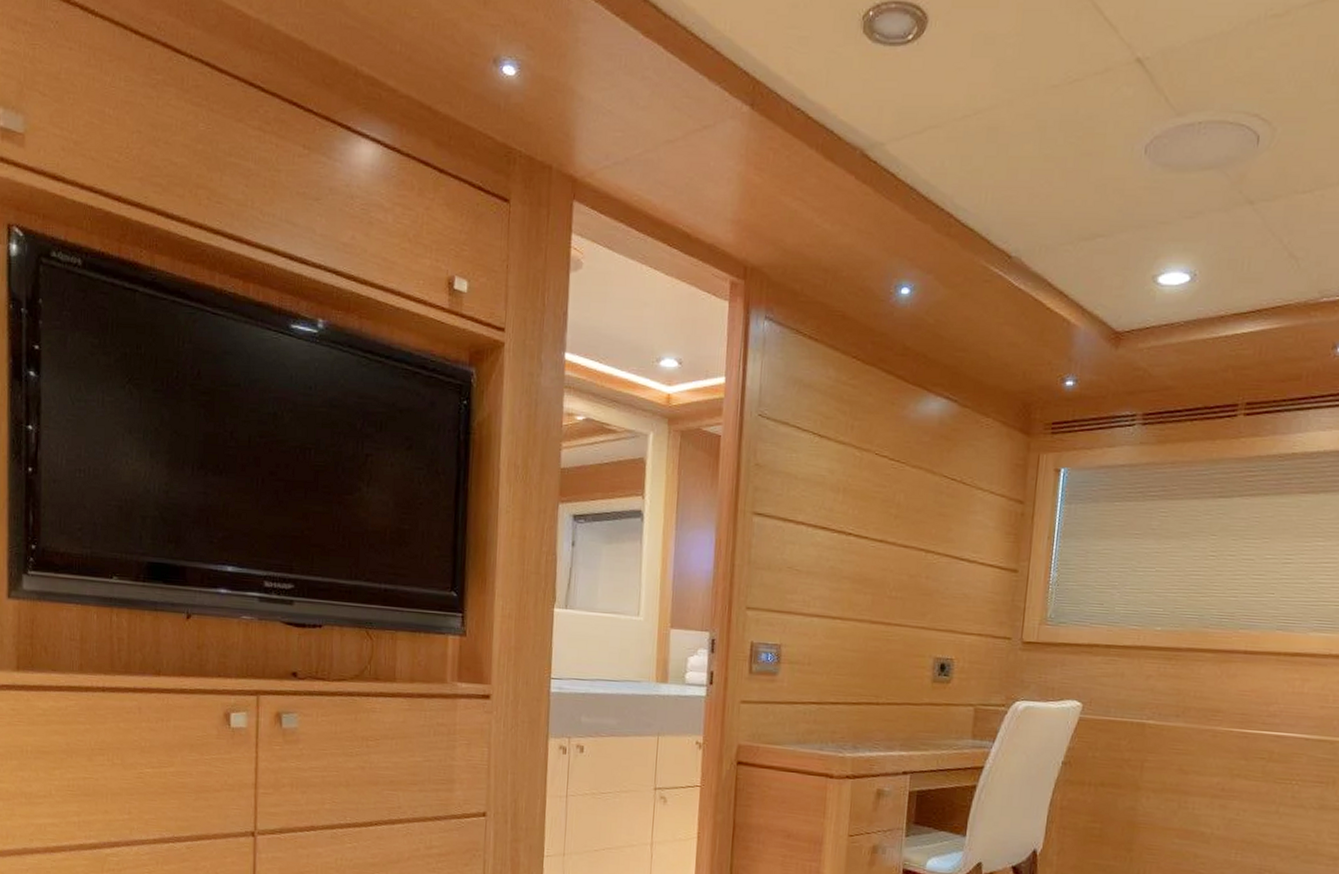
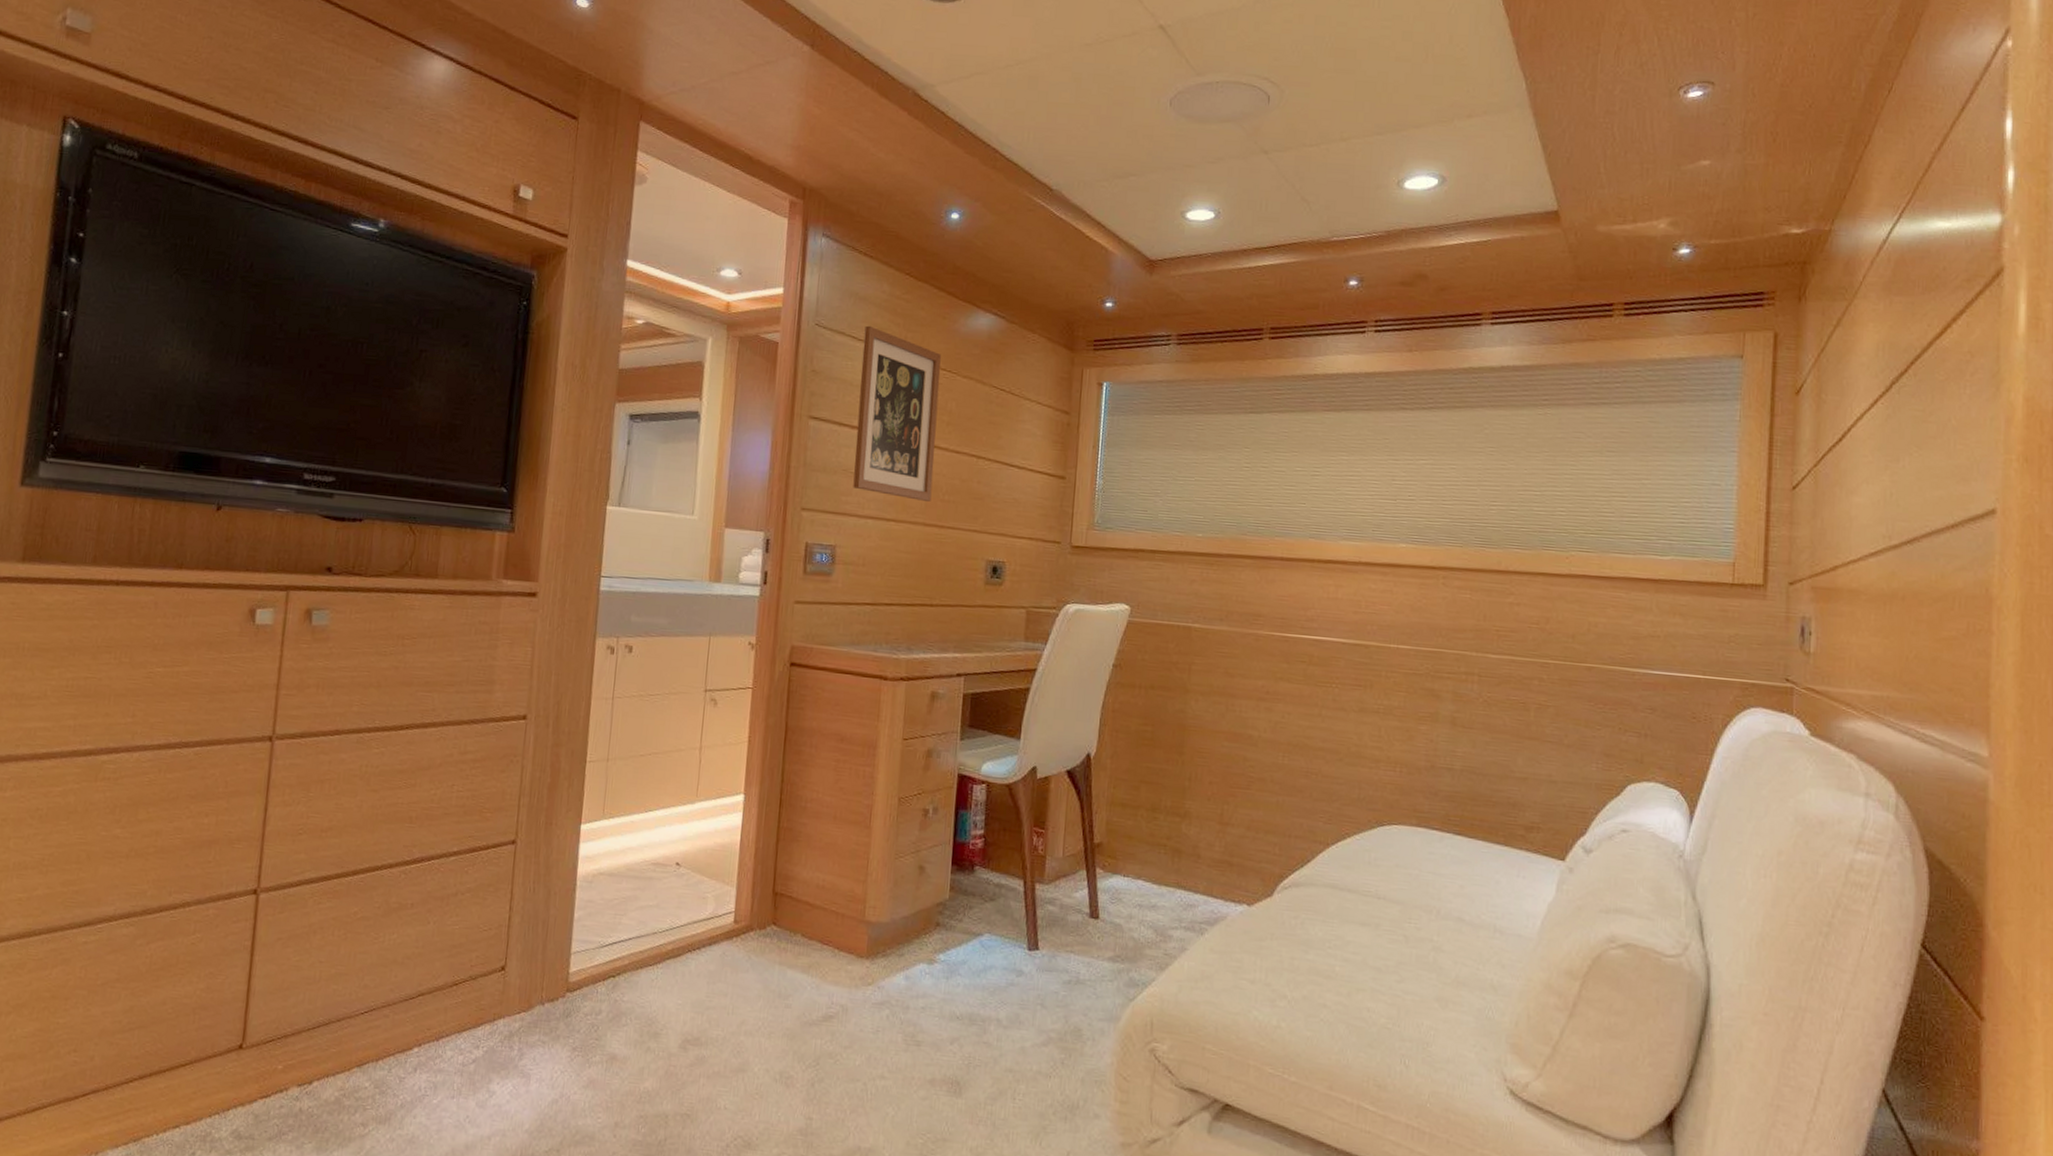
wall art: none [798,414,889,598] -> present [853,325,941,502]

